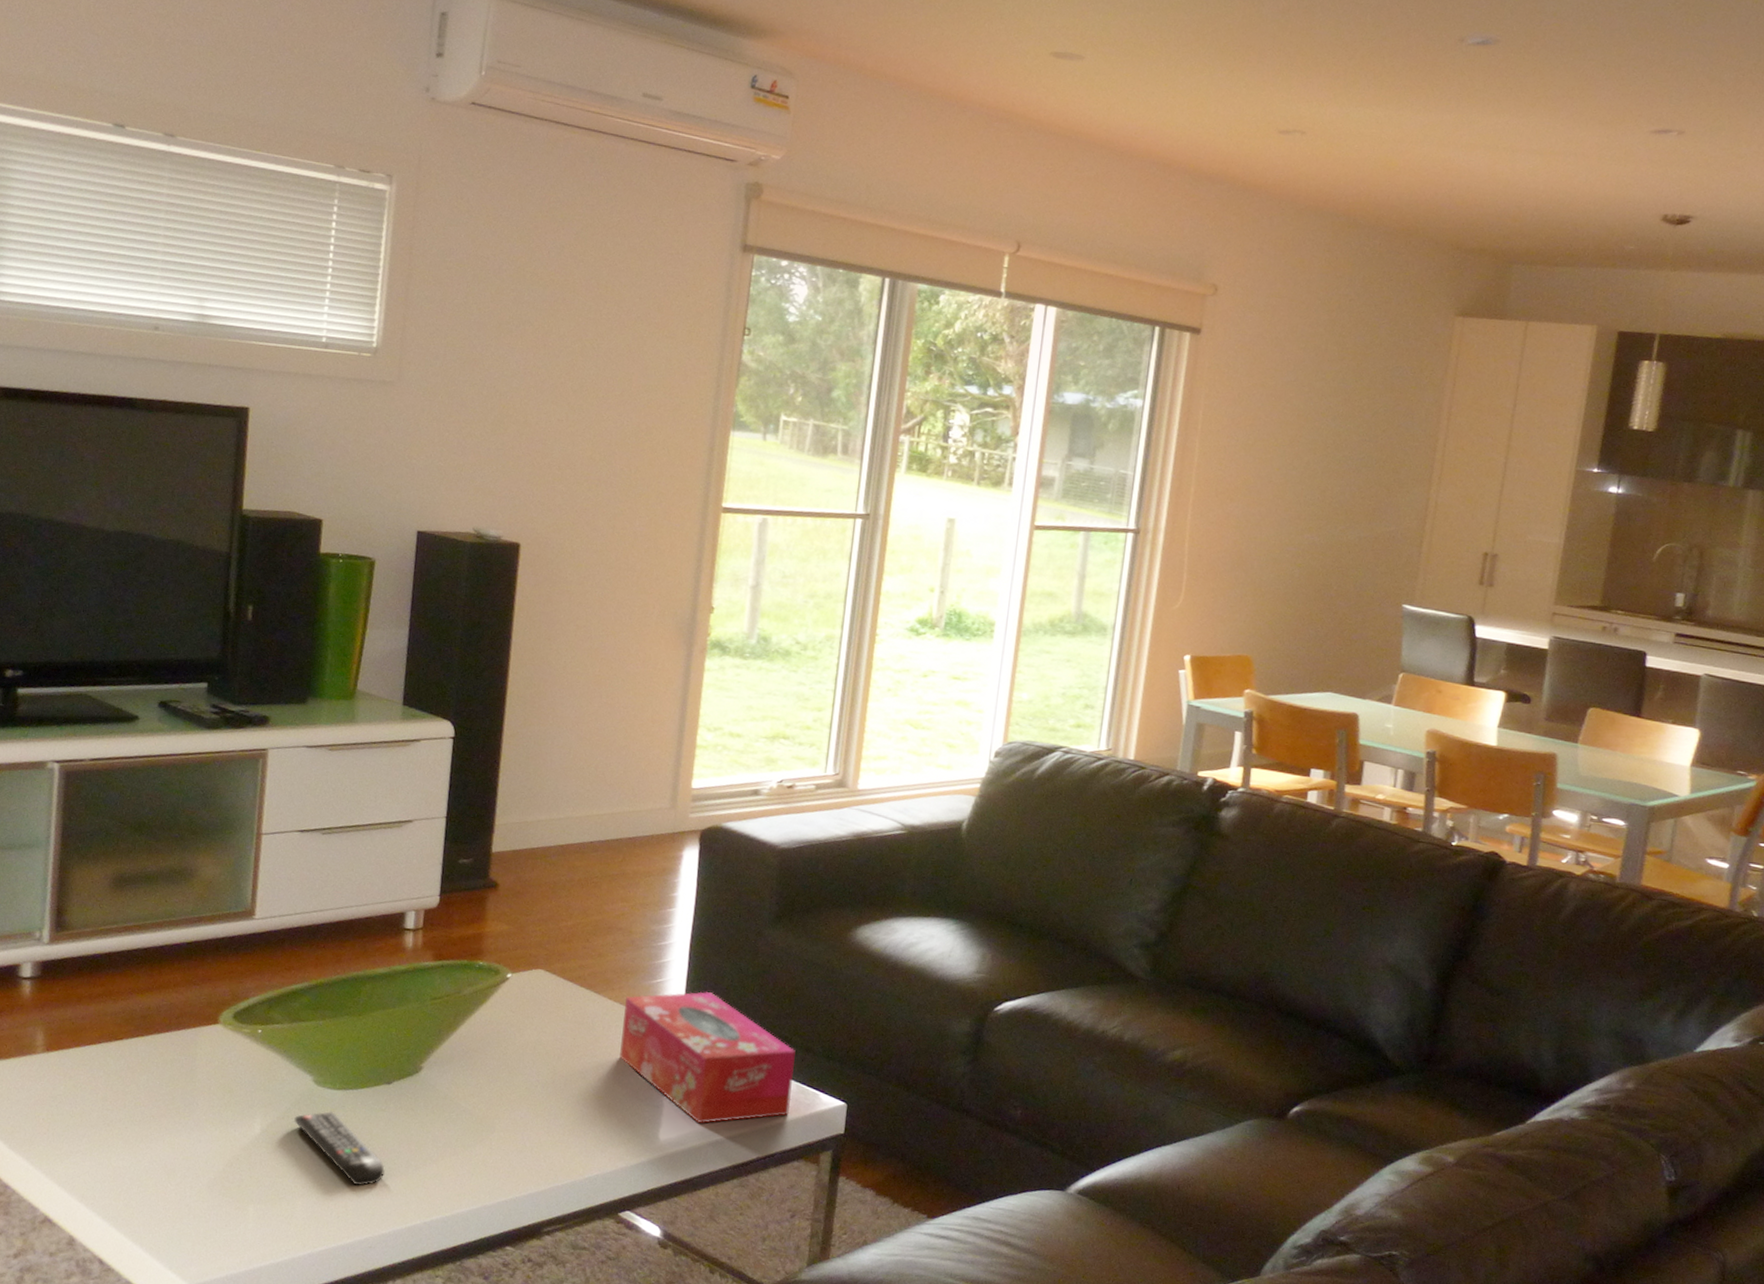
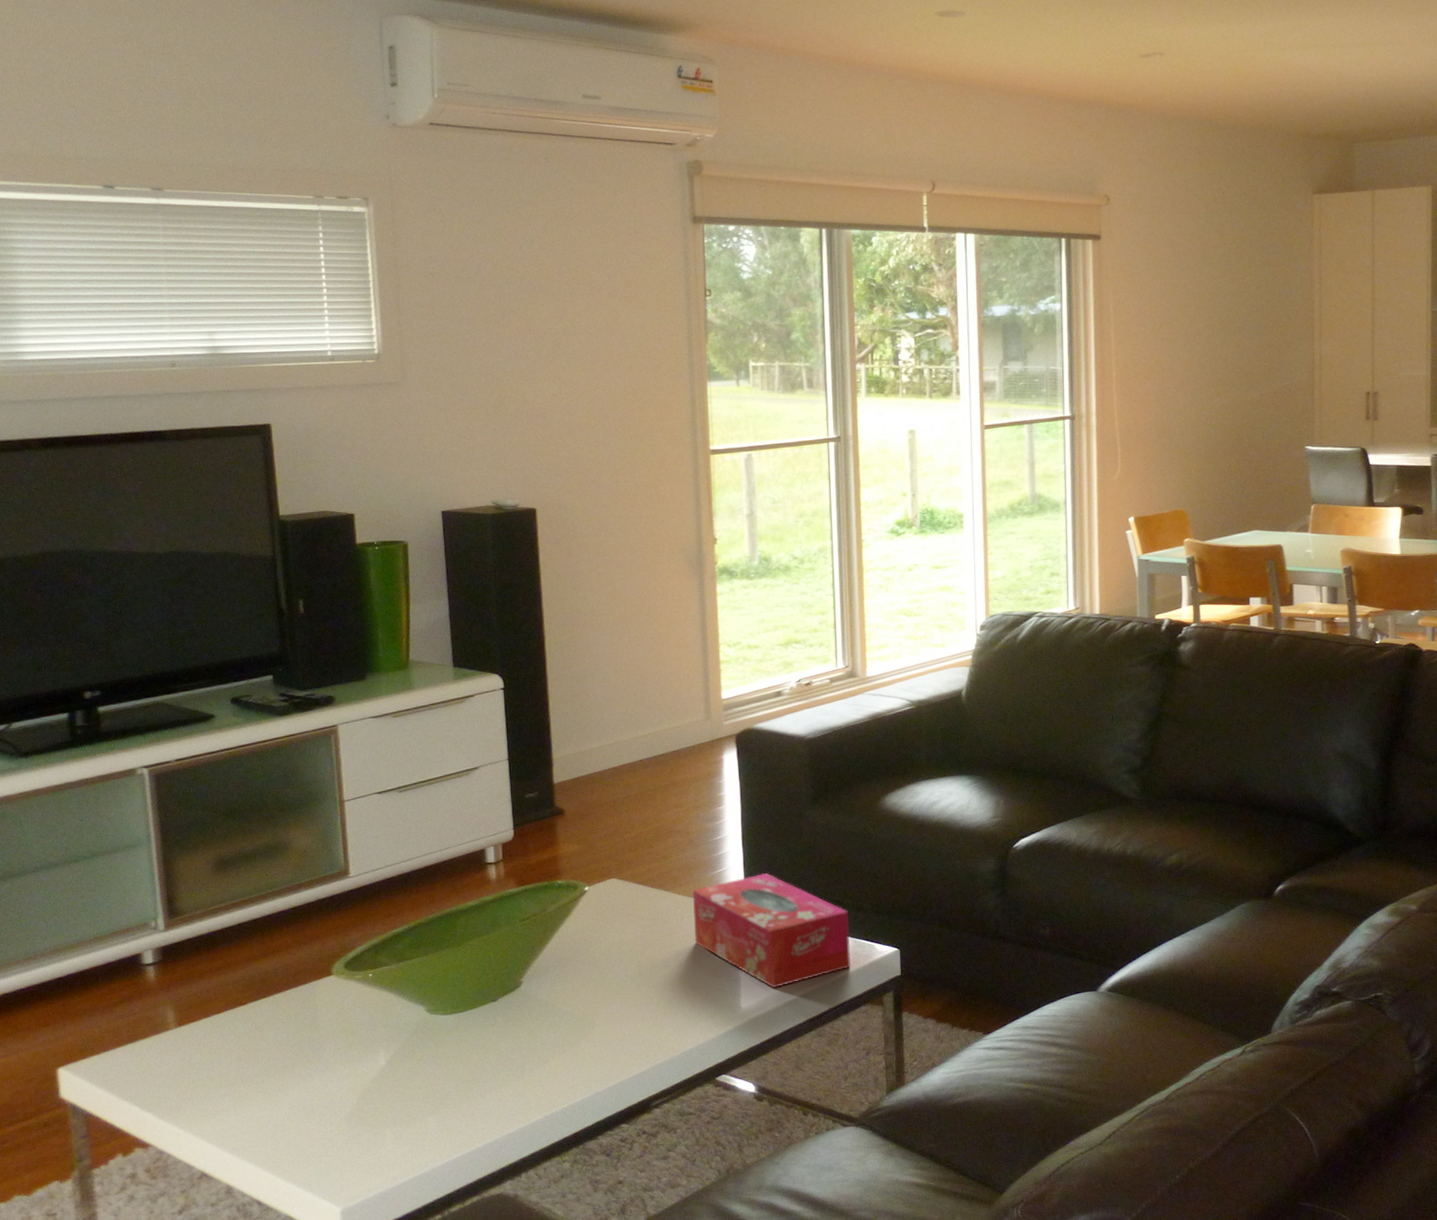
remote control: present [294,1110,385,1186] -> none [414,1034,503,1096]

